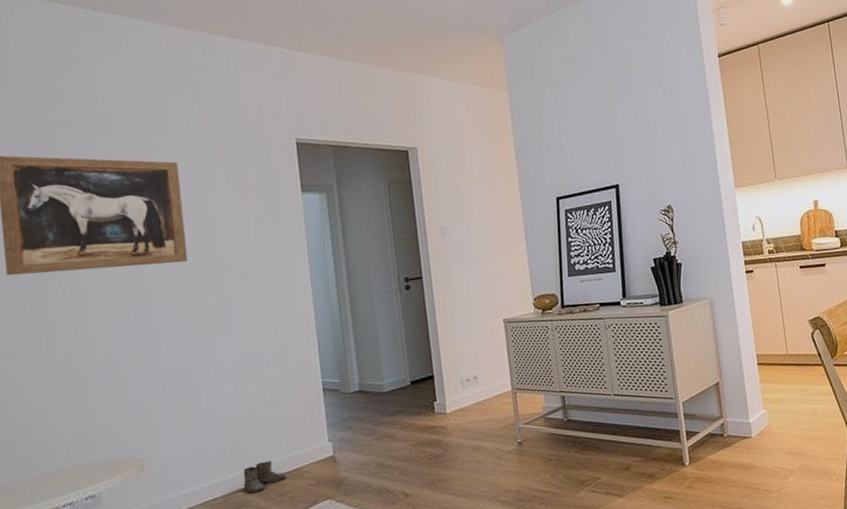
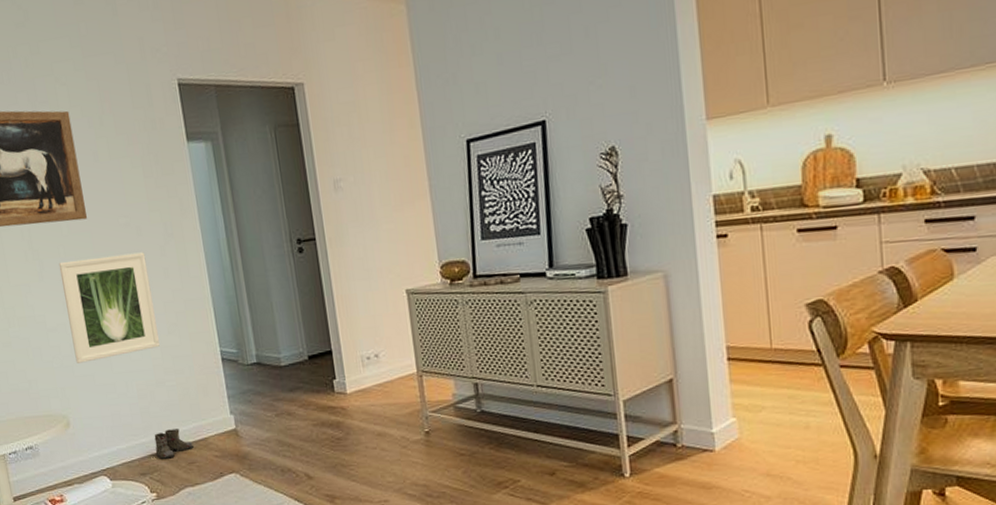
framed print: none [149,292,257,403] -> present [58,252,160,363]

